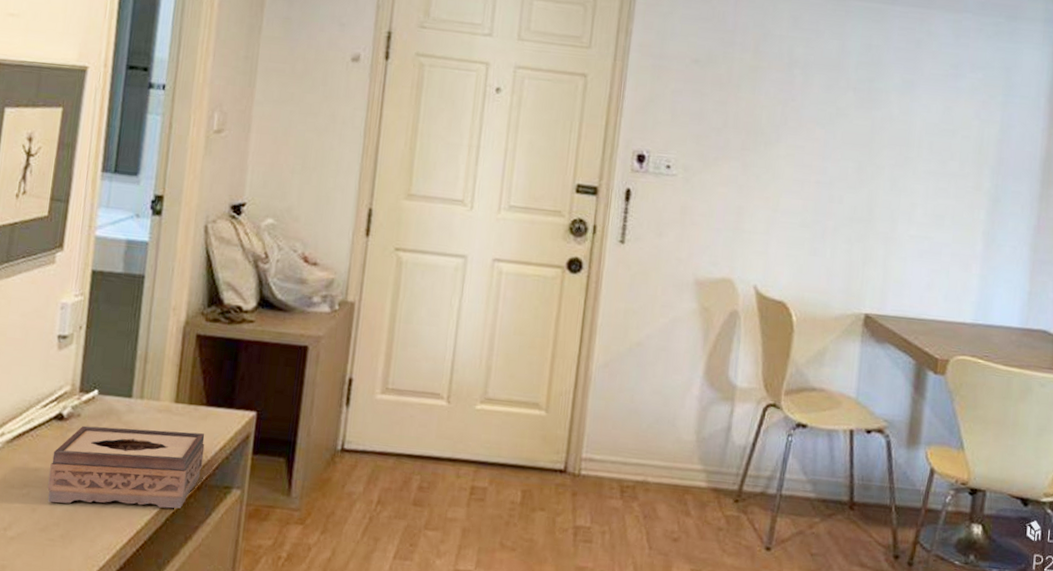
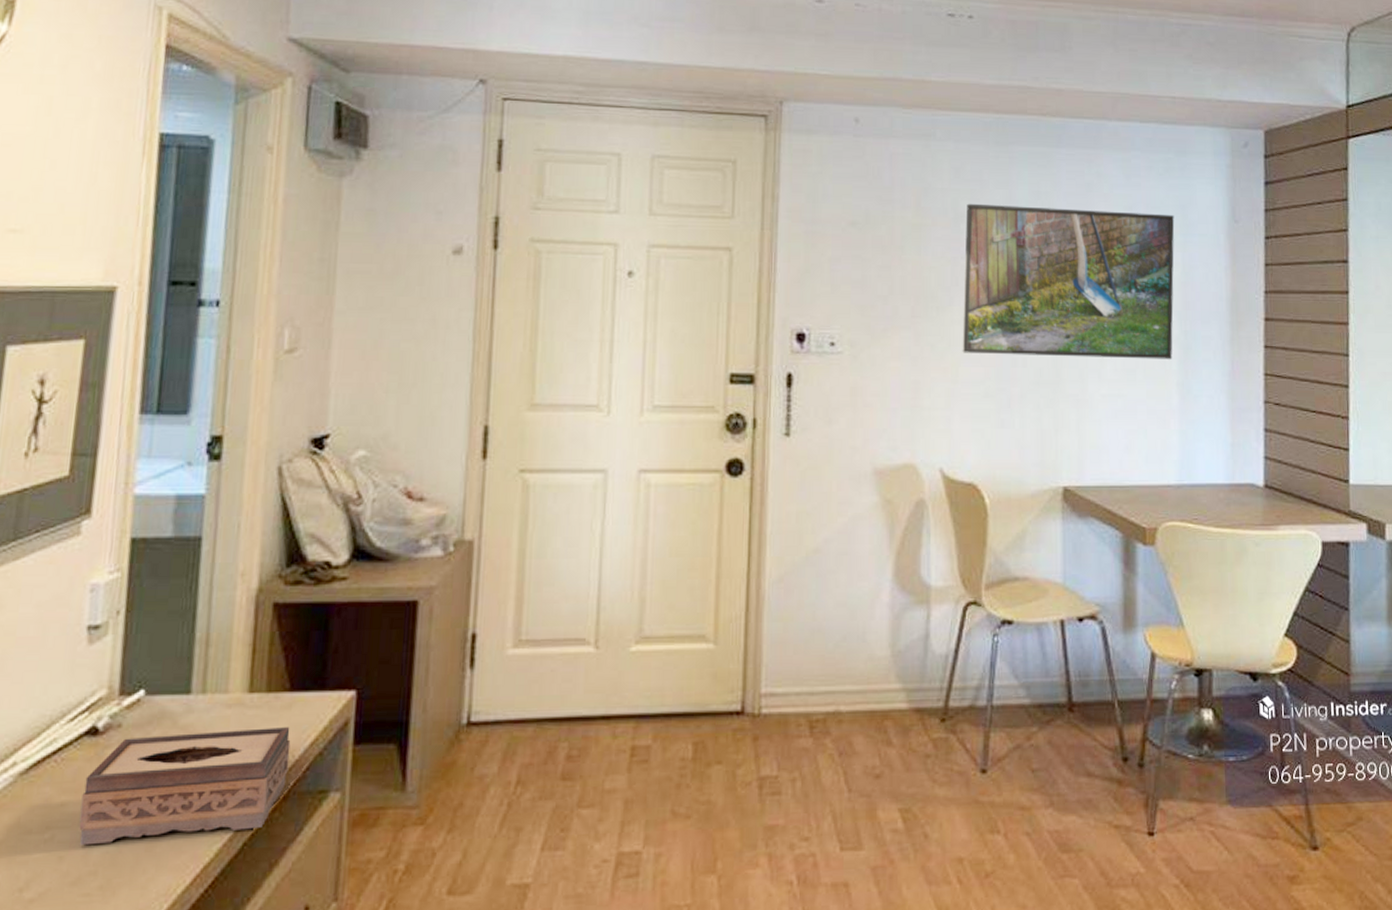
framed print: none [784,50,998,210] -> present [962,203,1175,360]

